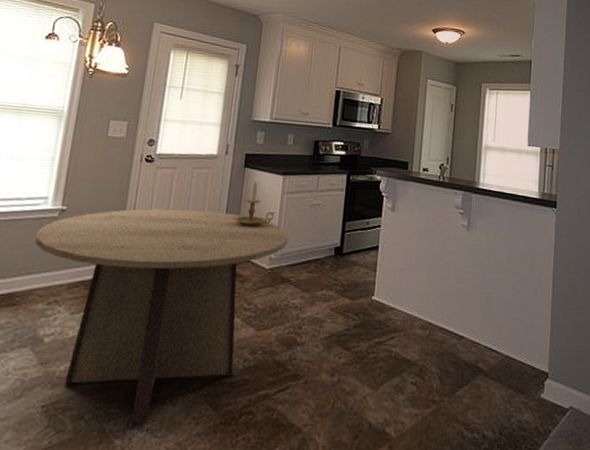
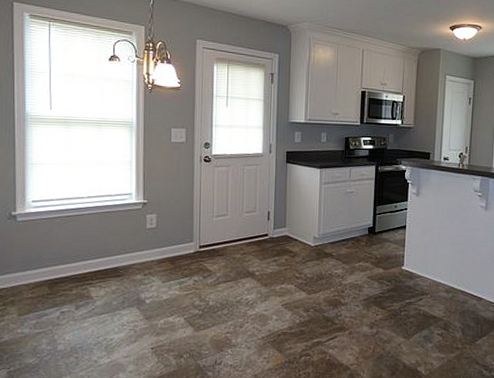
dining table: present [34,208,289,425] -> none [127,199,328,362]
candle holder: present [233,182,275,227] -> none [281,175,315,212]

